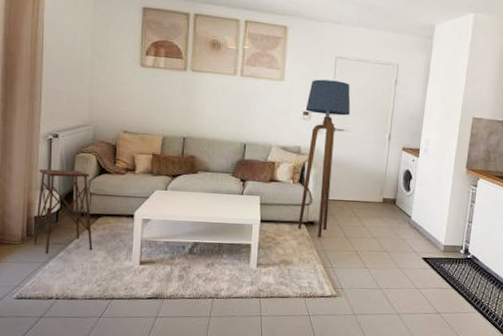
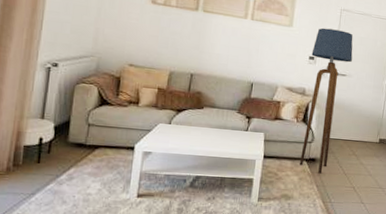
side table: present [33,169,93,255] -> none [19,97,90,186]

